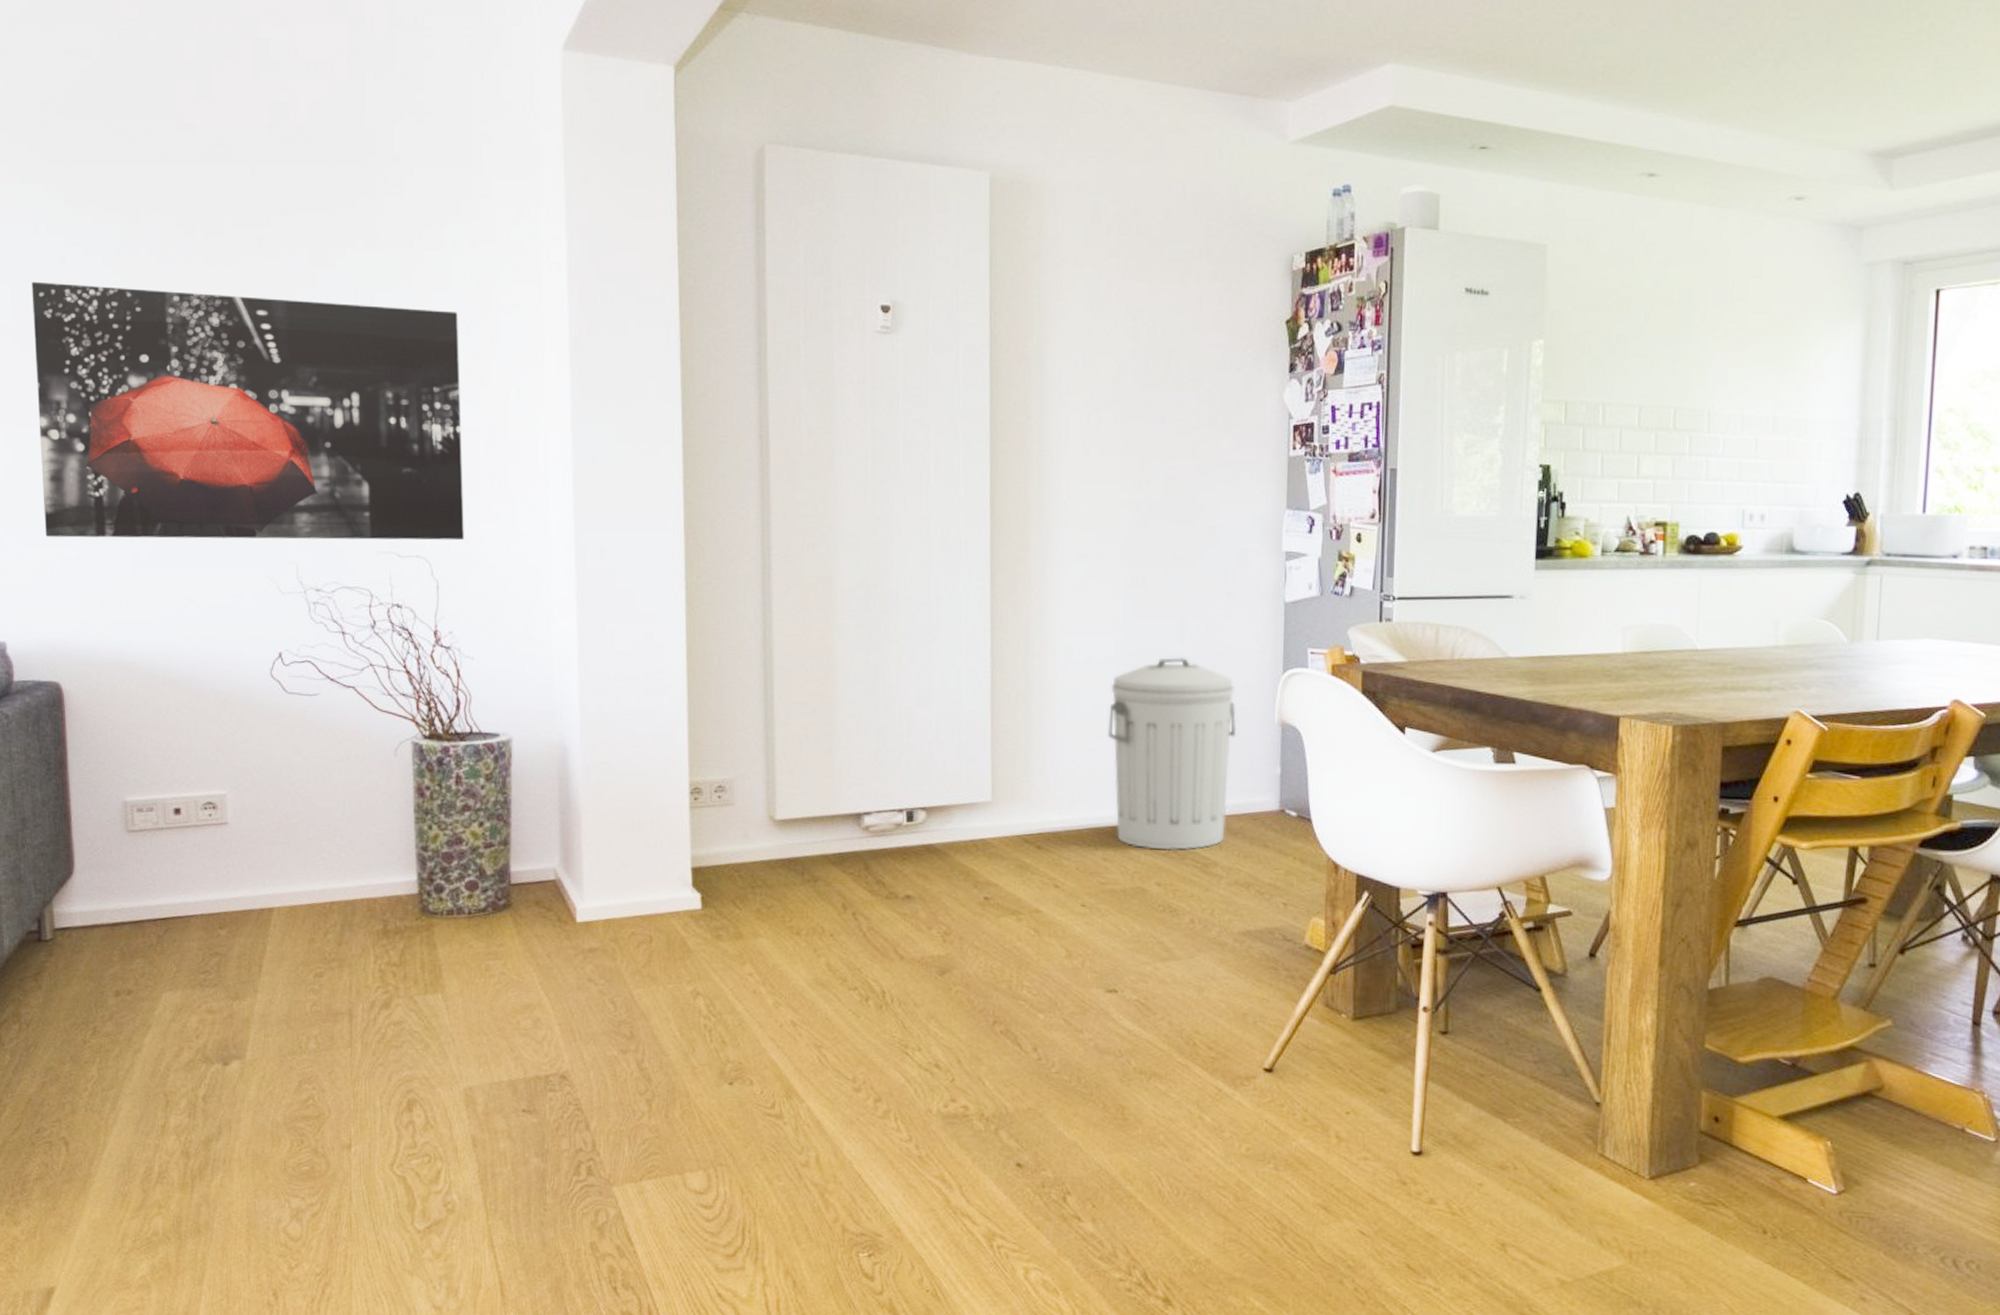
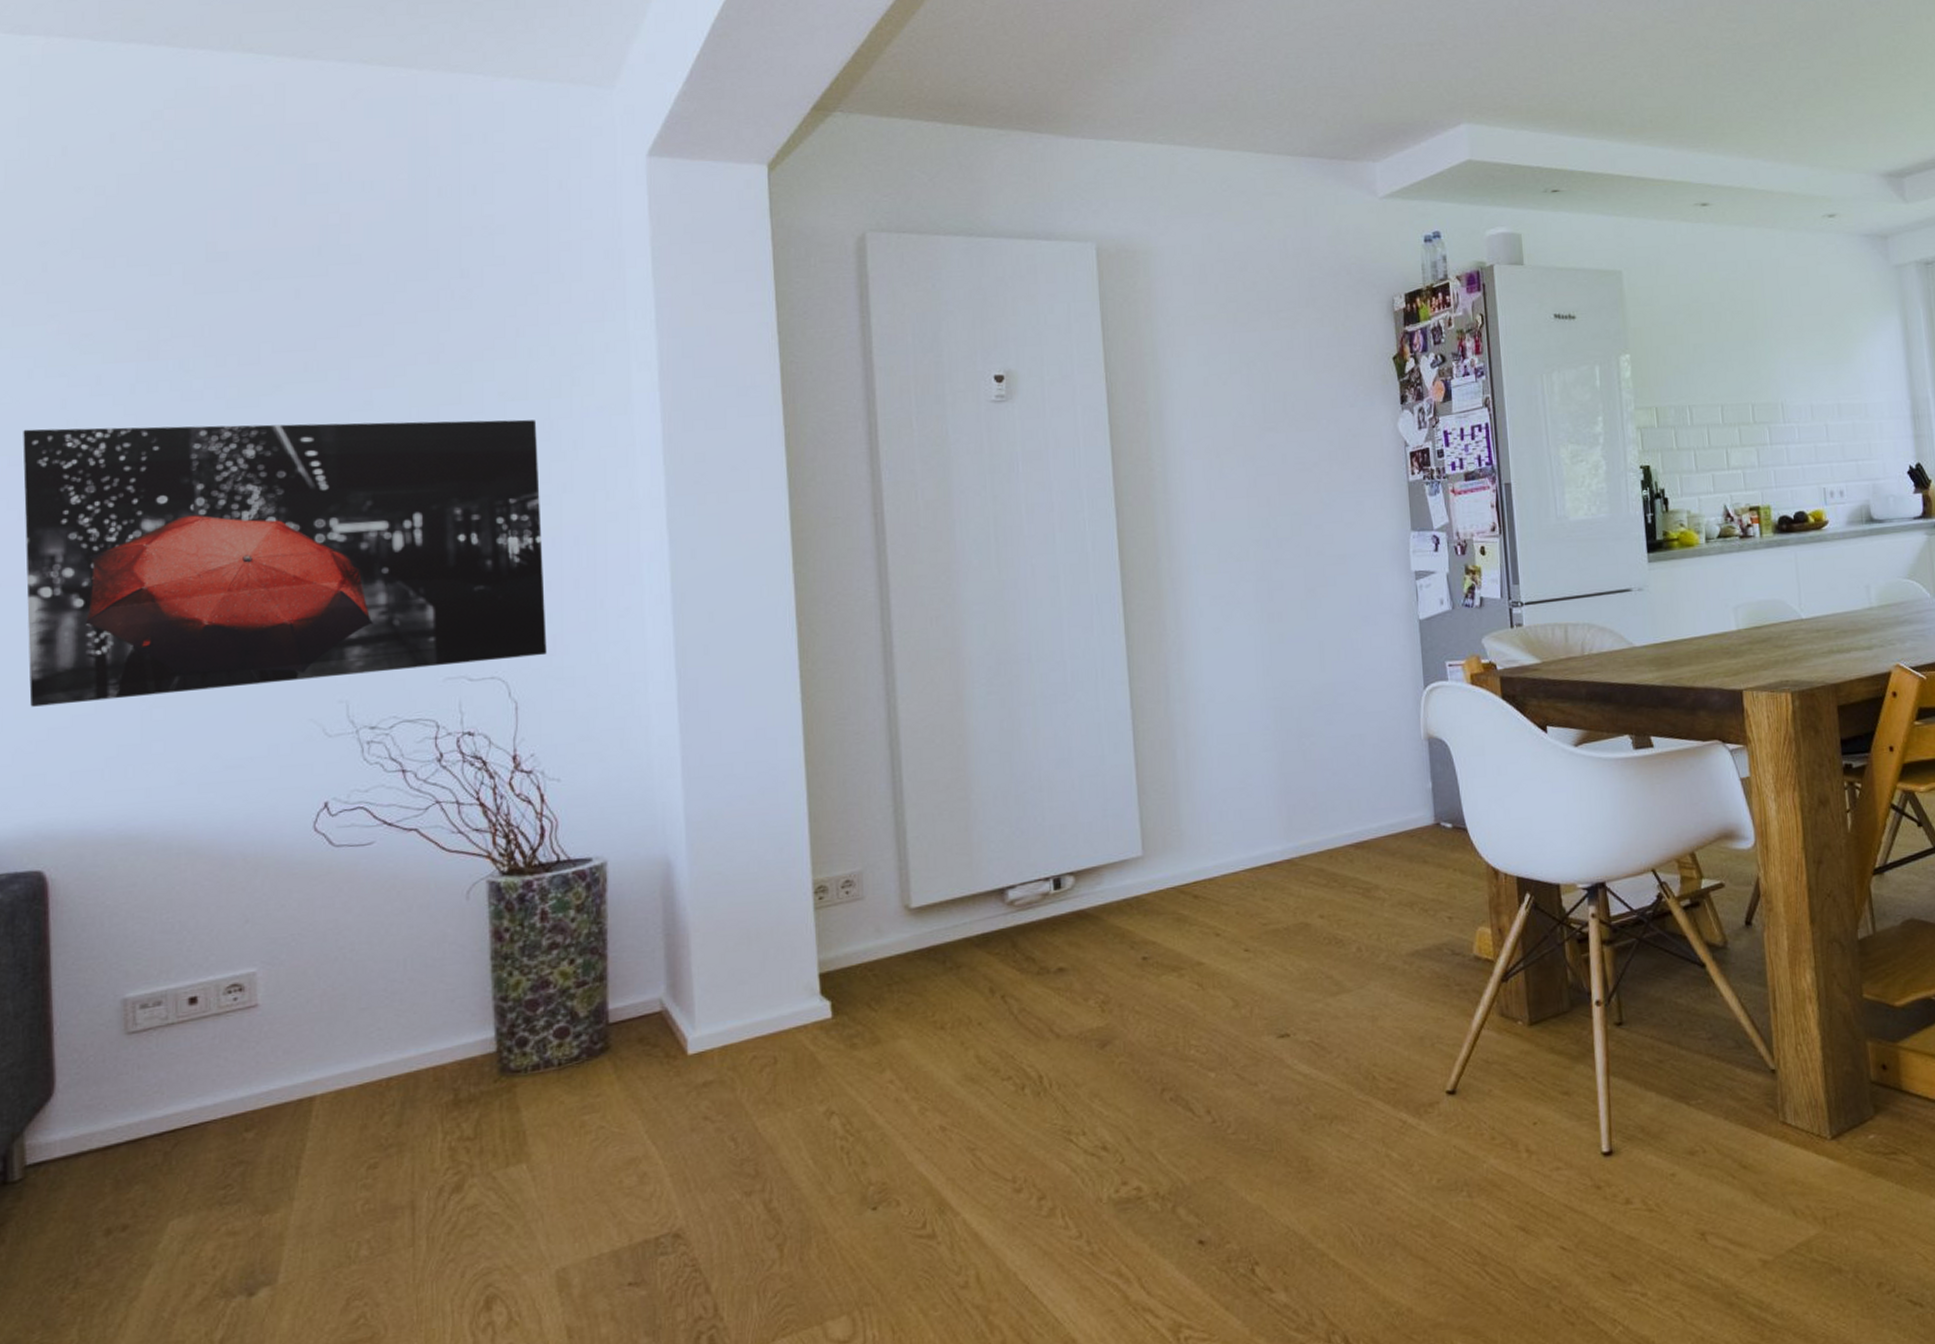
trash can: present [1108,658,1237,851] -> none [1256,685,1385,882]

